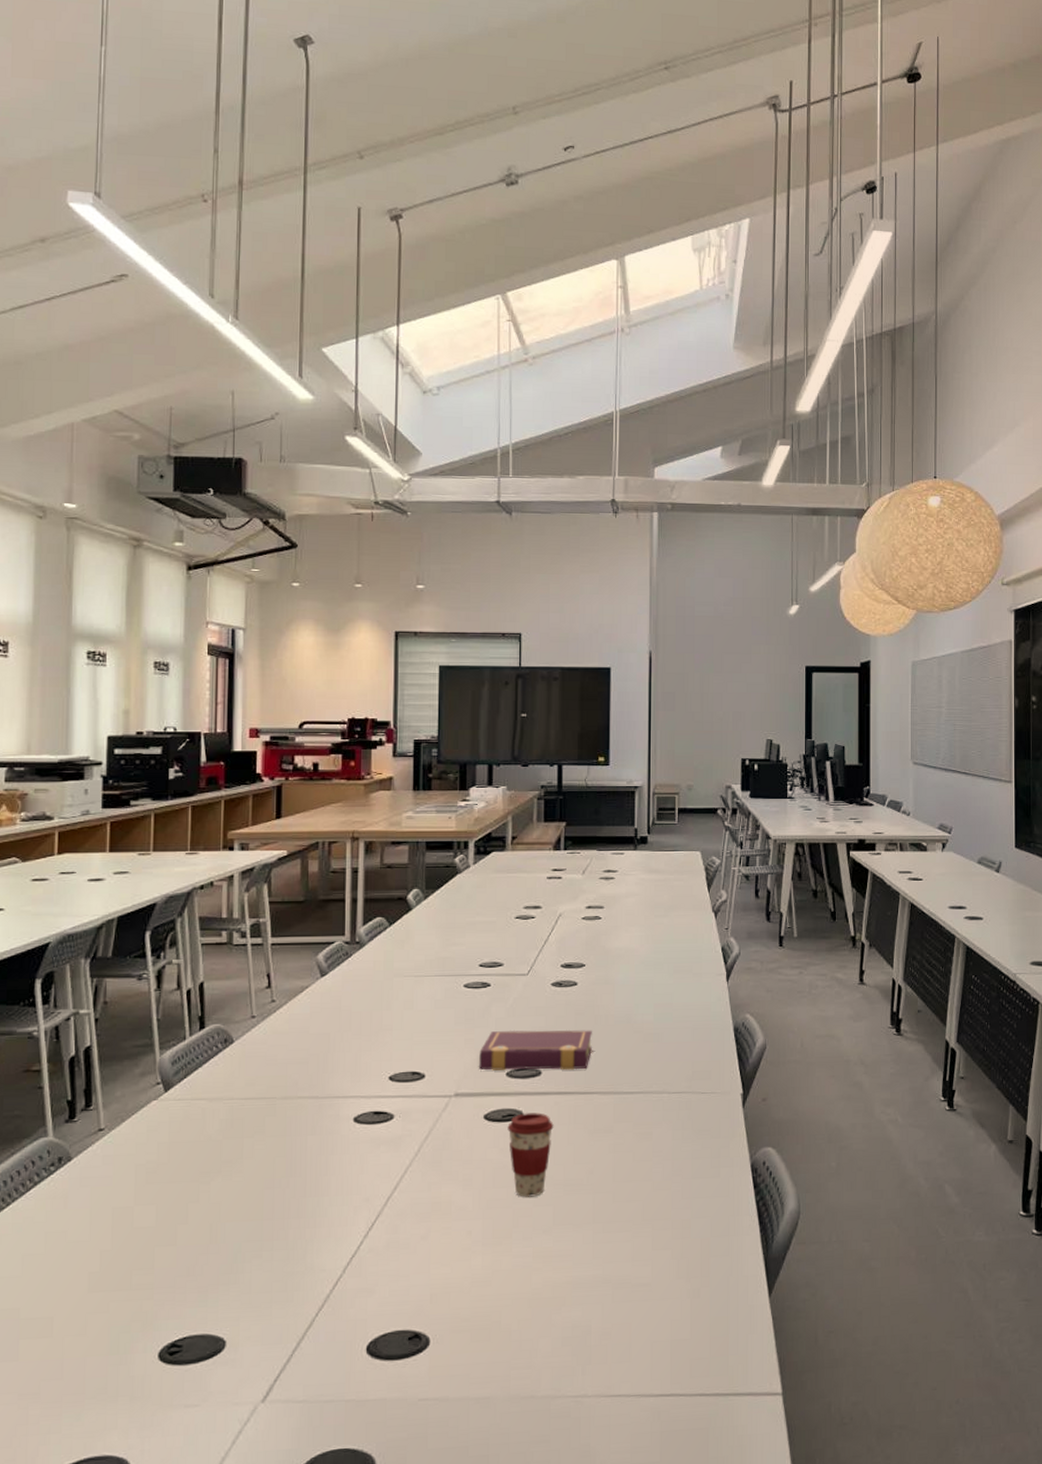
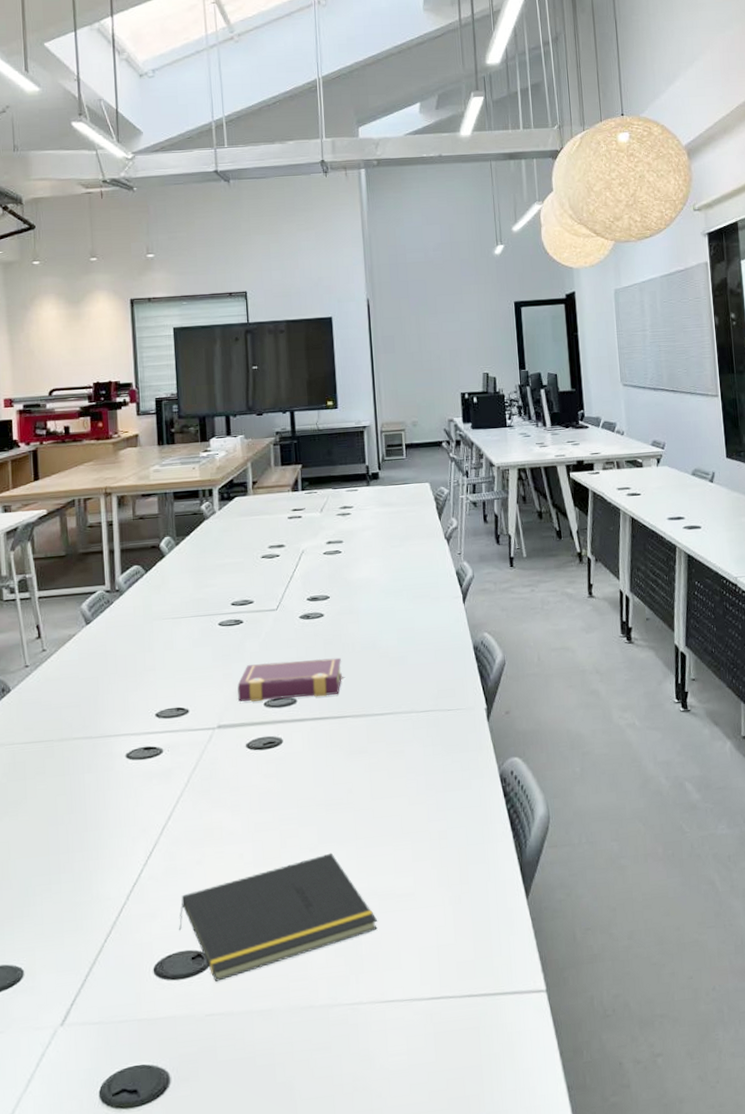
notepad: none [396,1236,609,1365] -> present [178,853,378,982]
coffee cup: present [507,1112,554,1197] -> none [269,738,312,819]

